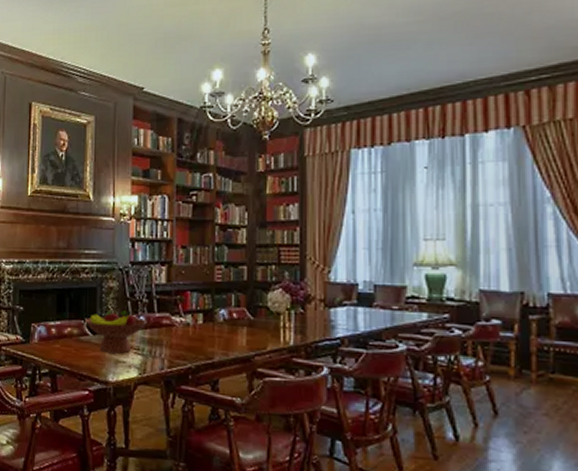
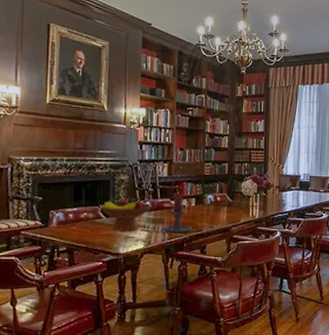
candle holder: none [159,305,199,361] -> present [161,192,192,234]

